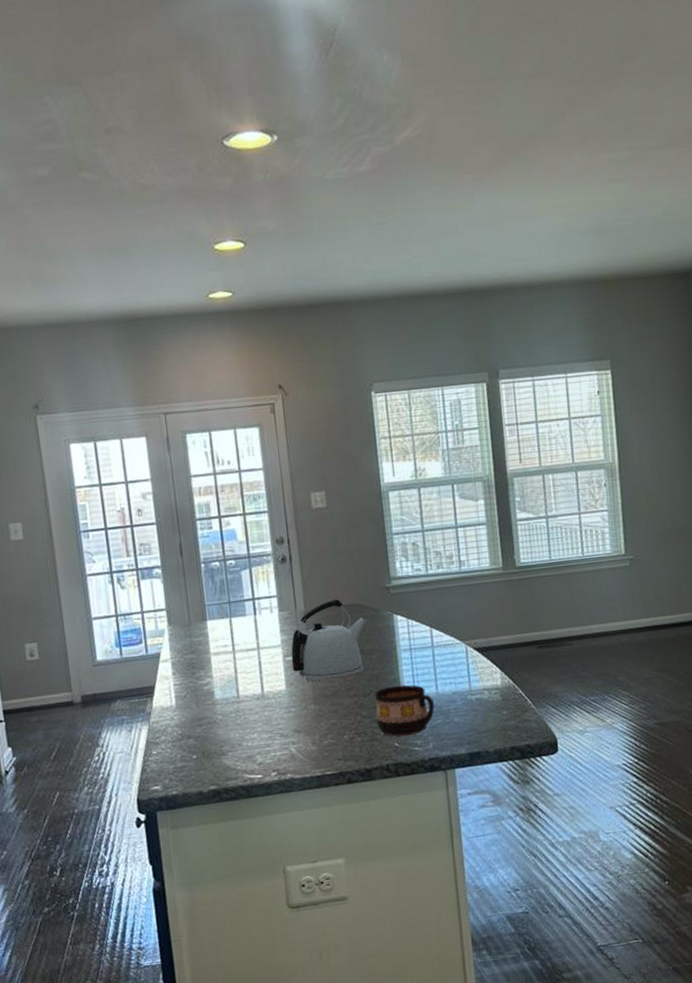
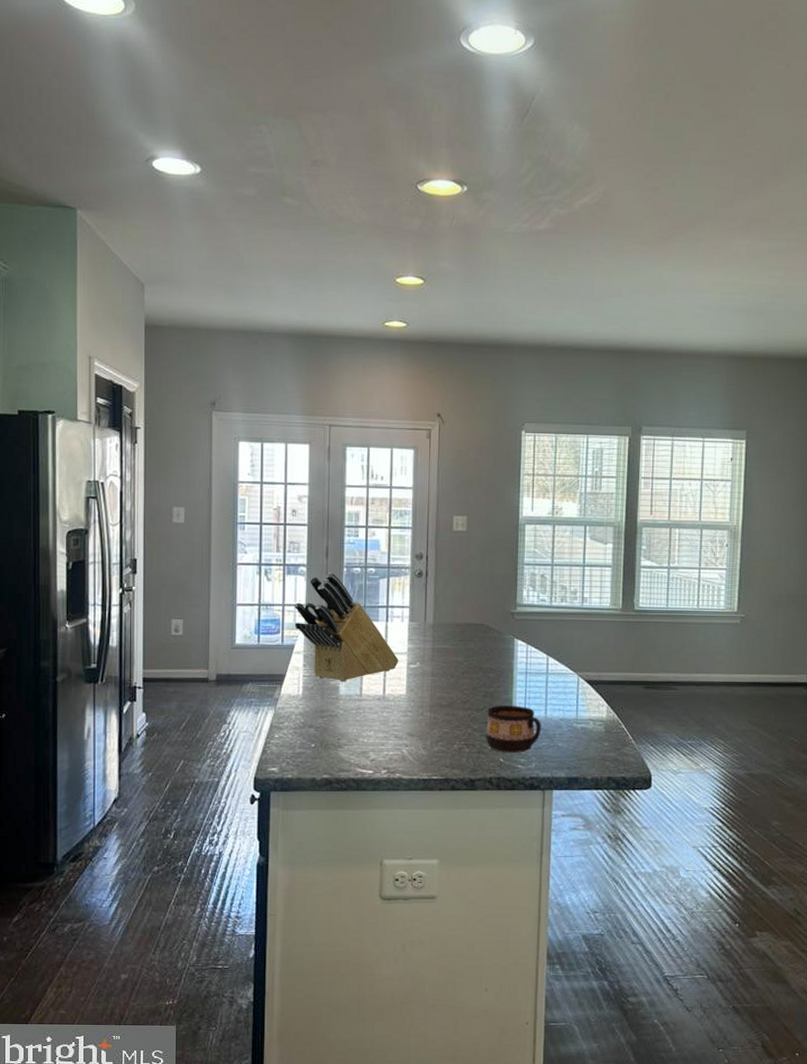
knife block: none [154,571,274,686] -> present [294,572,399,682]
kettle: present [291,598,367,682] -> none [414,616,490,691]

